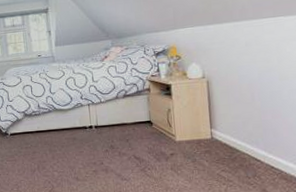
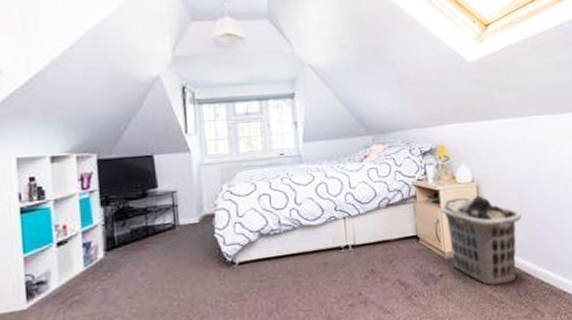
clothes hamper: none [173,89,252,167] -> present [441,195,522,286]

